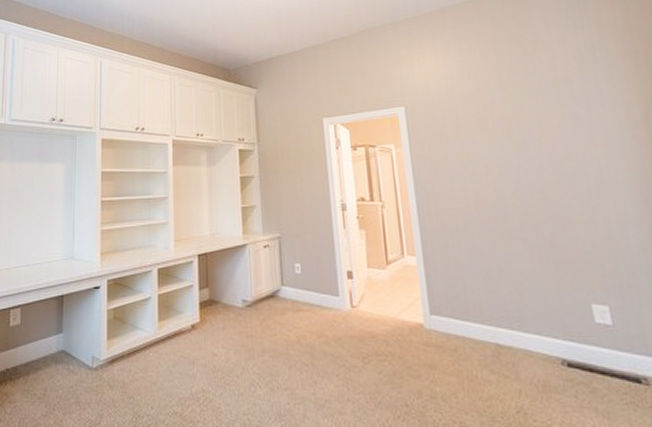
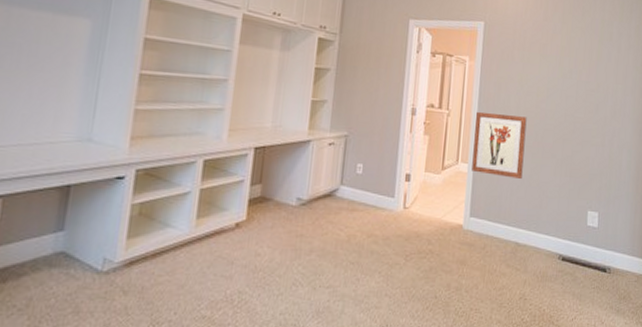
wall art: none [415,199,488,271] -> present [472,111,527,180]

